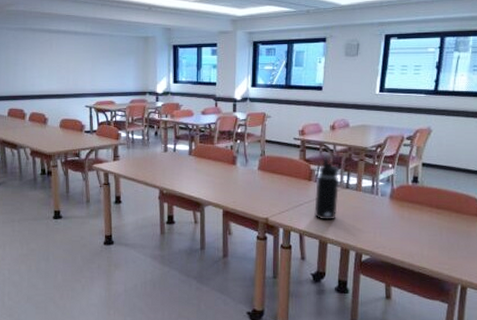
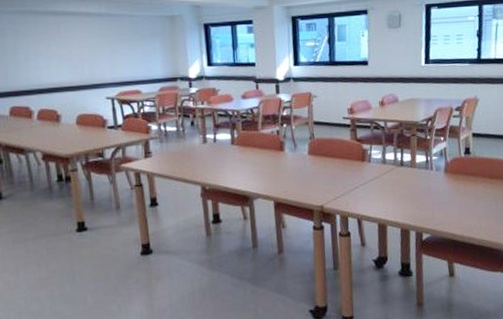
water bottle: present [314,159,343,220] -> none [369,137,396,202]

